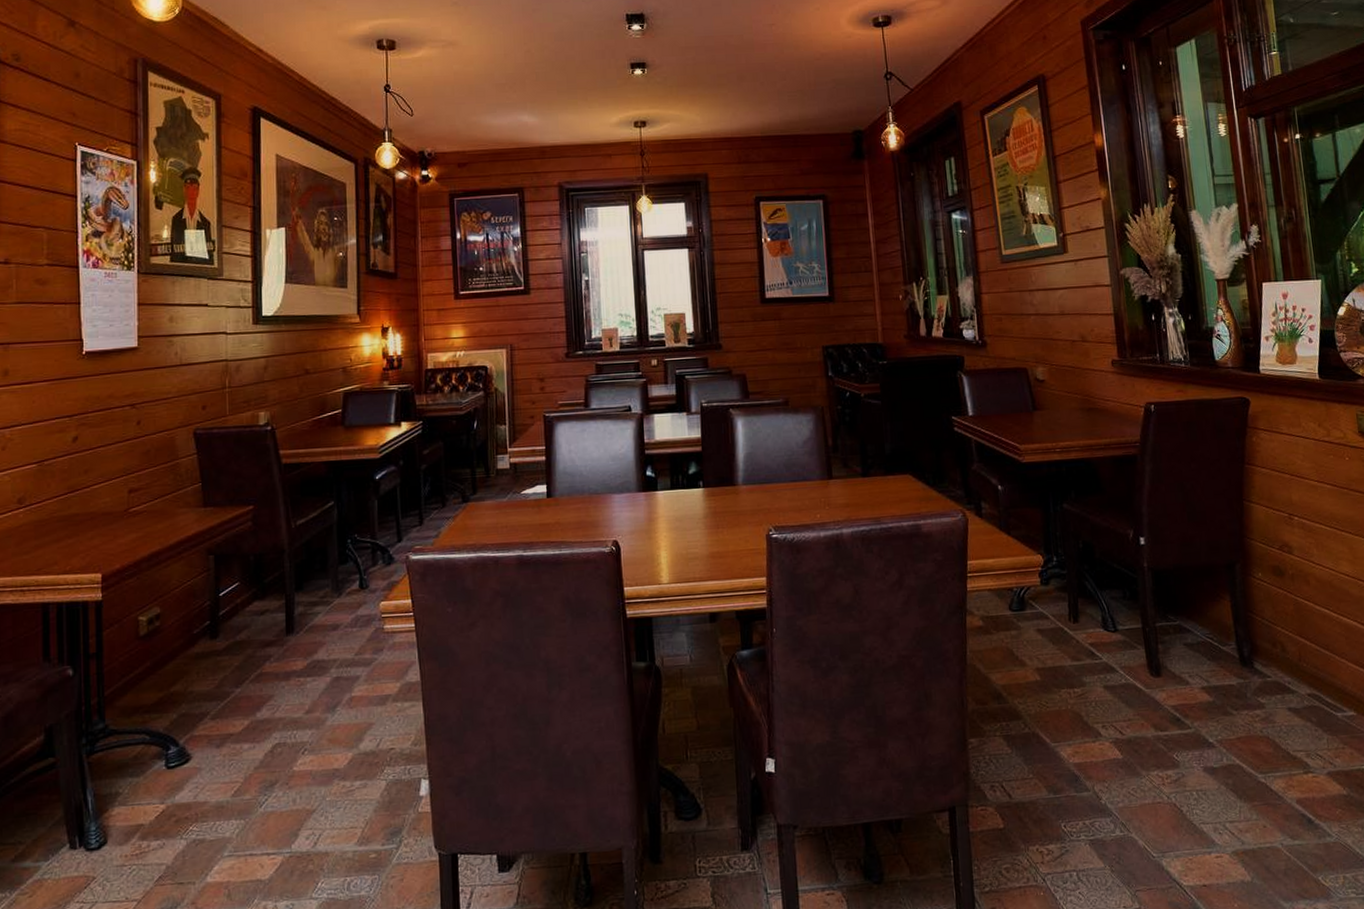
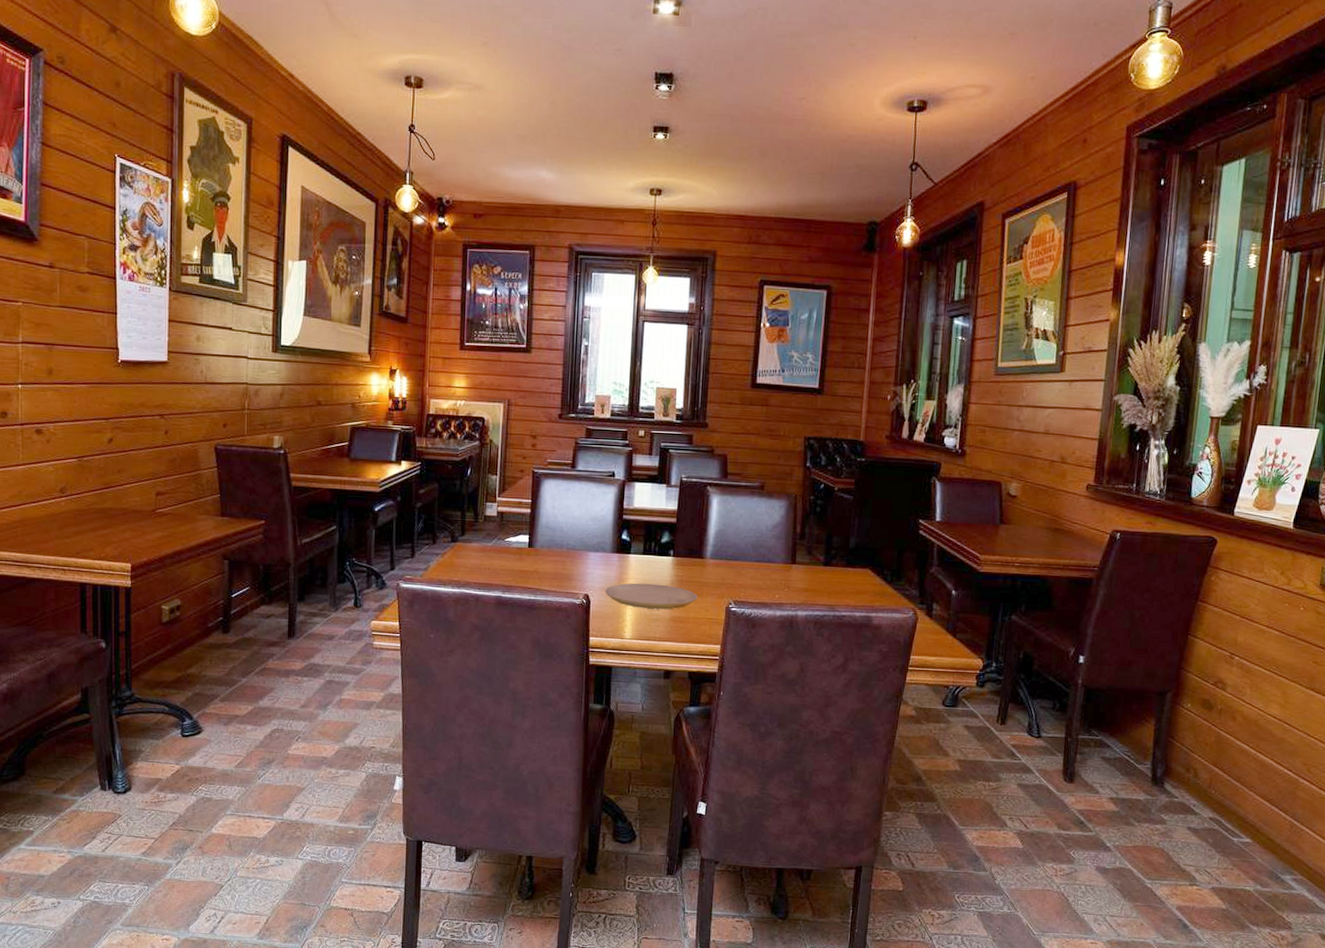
plate: none [634,519,734,548] -> present [605,582,697,610]

